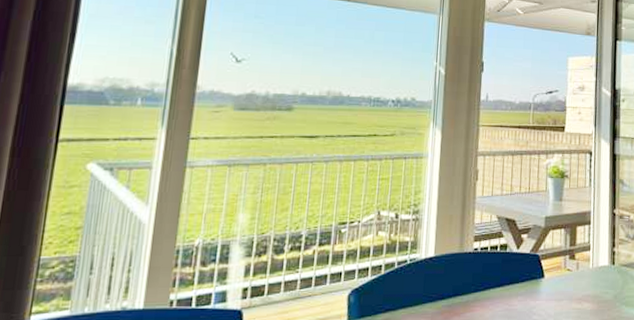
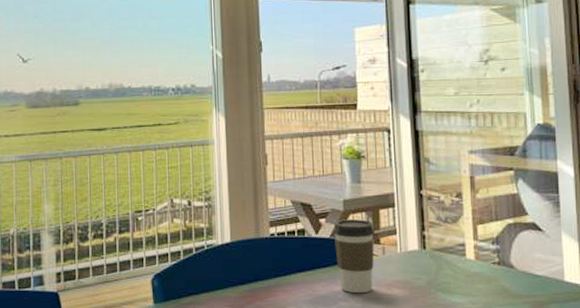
coffee cup: none [533,235,572,308] -> present [333,219,375,294]

